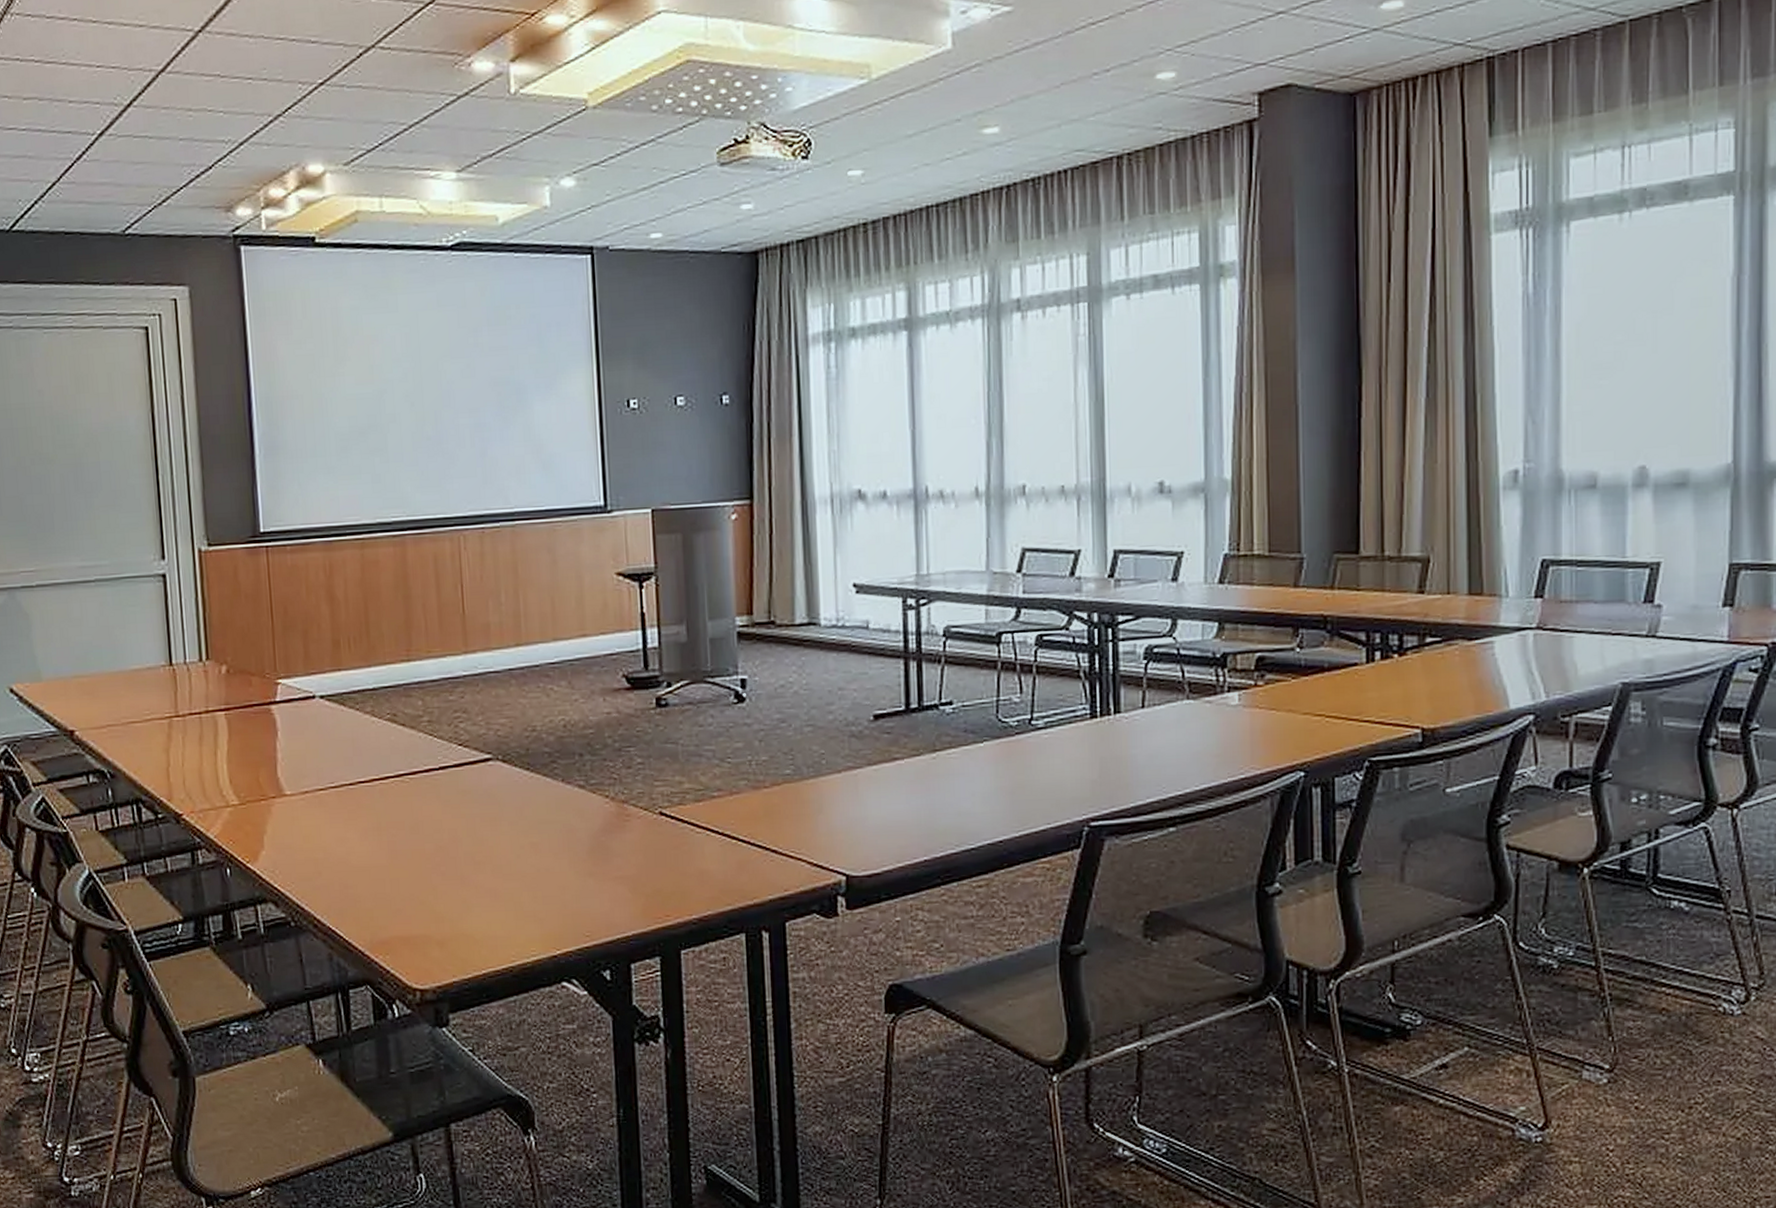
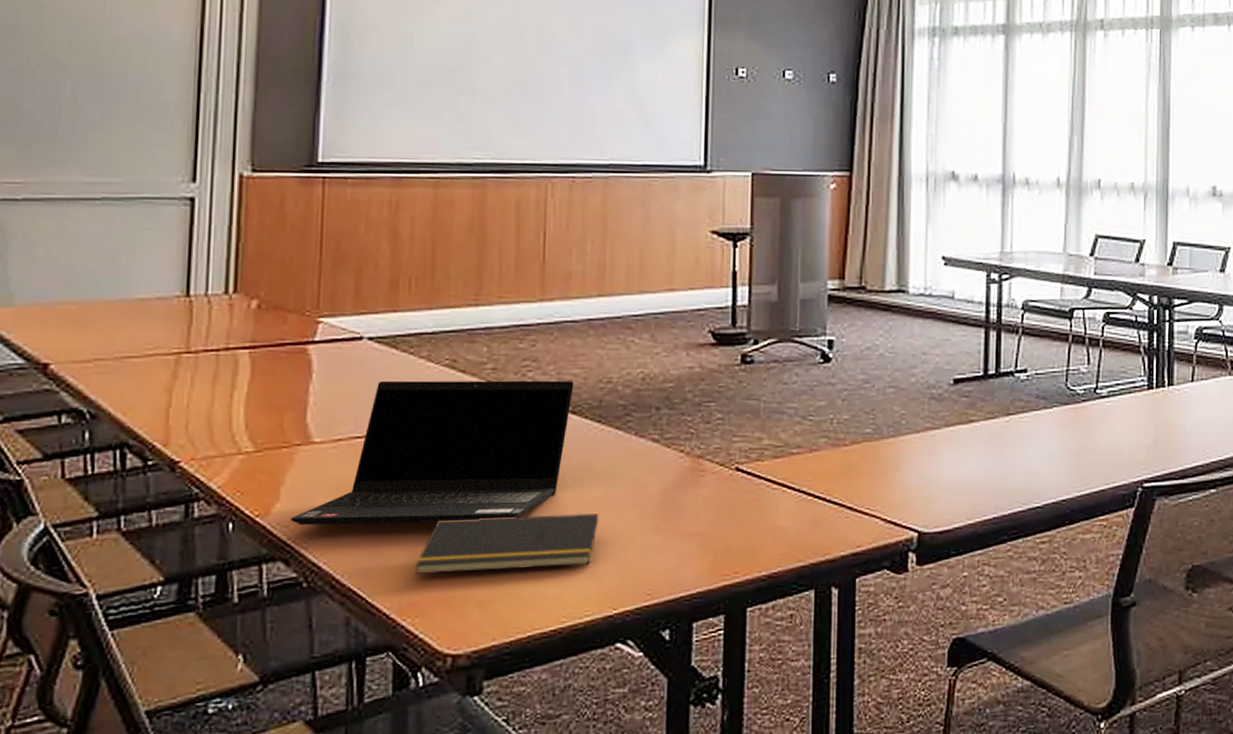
laptop computer: none [274,730,502,871] -> present [290,380,574,526]
notepad: none [381,858,537,916] -> present [415,513,599,575]

